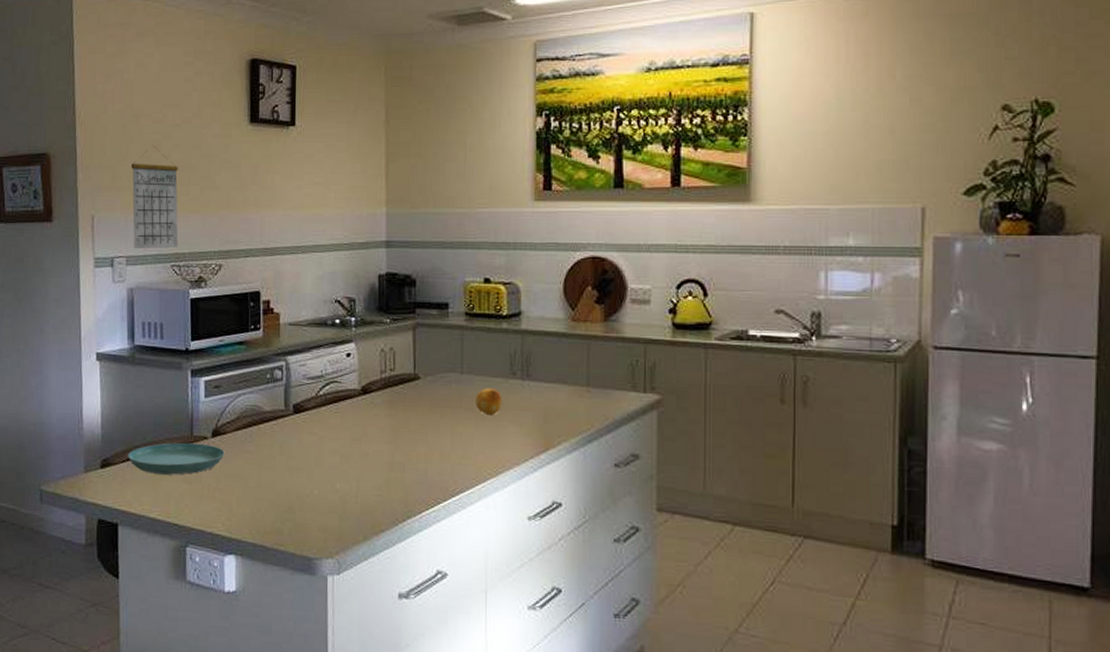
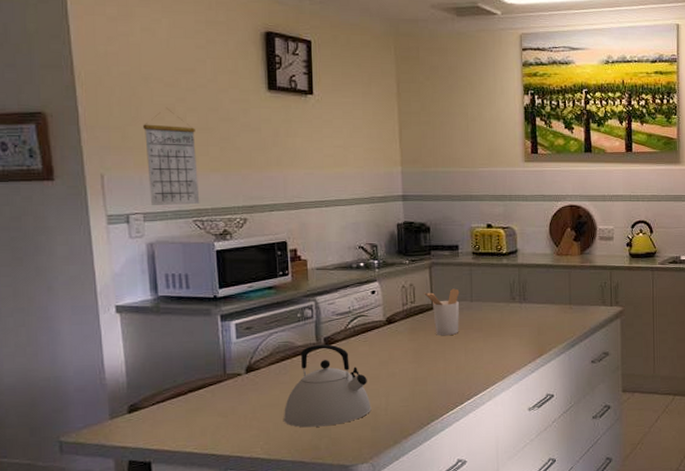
saucer: present [128,442,225,475] -> none [158,380,260,413]
kettle: none [247,412,340,508] -> present [284,344,372,428]
utensil holder: none [404,356,448,414] -> present [423,288,460,335]
fruit: present [475,387,503,416] -> none [484,311,506,333]

